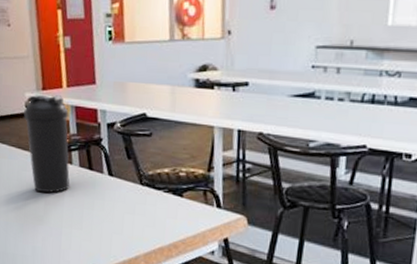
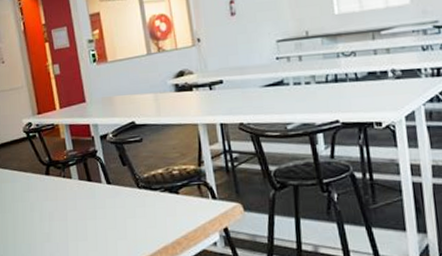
water bottle: present [24,95,70,194] -> none [22,117,71,211]

